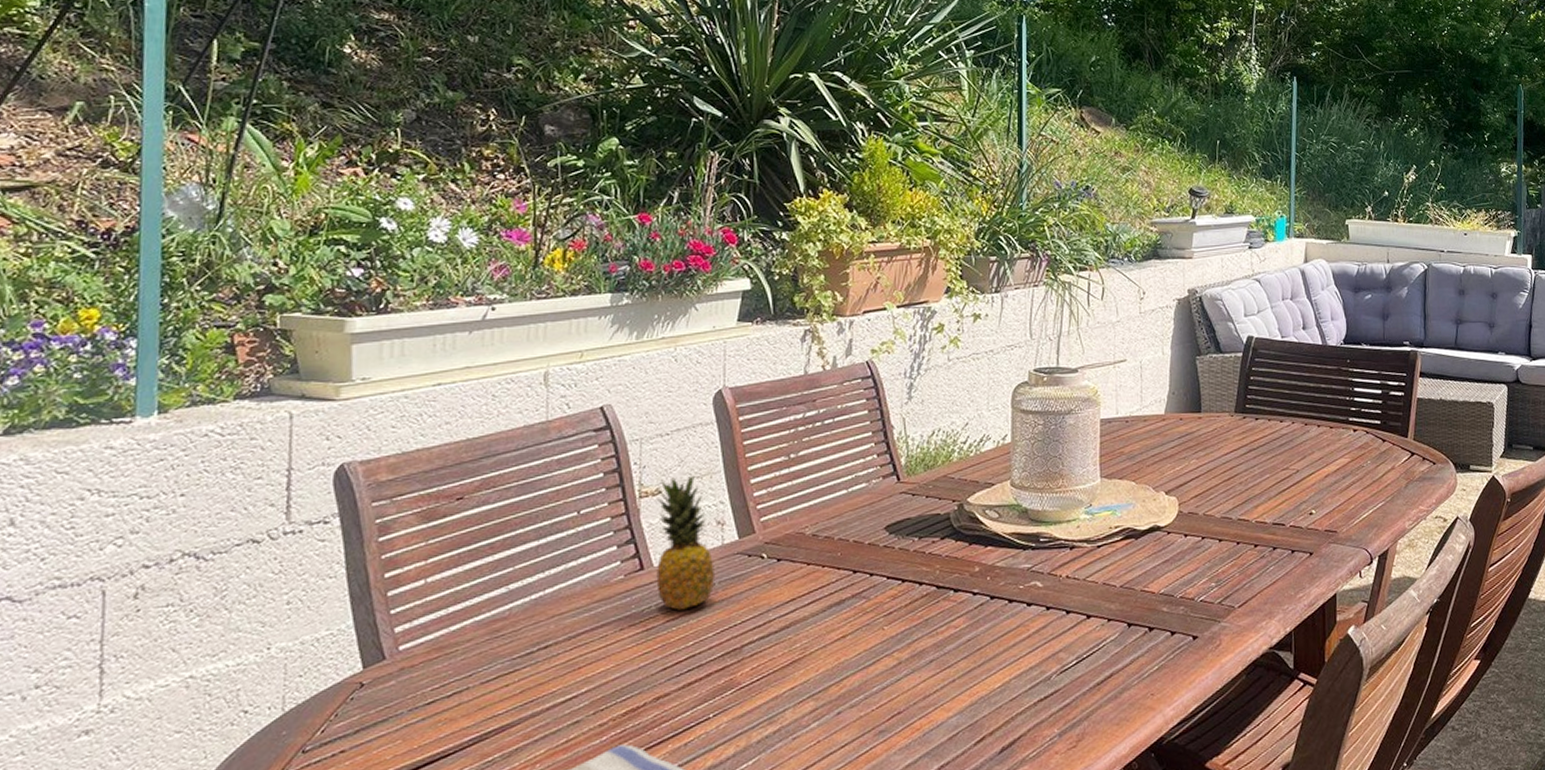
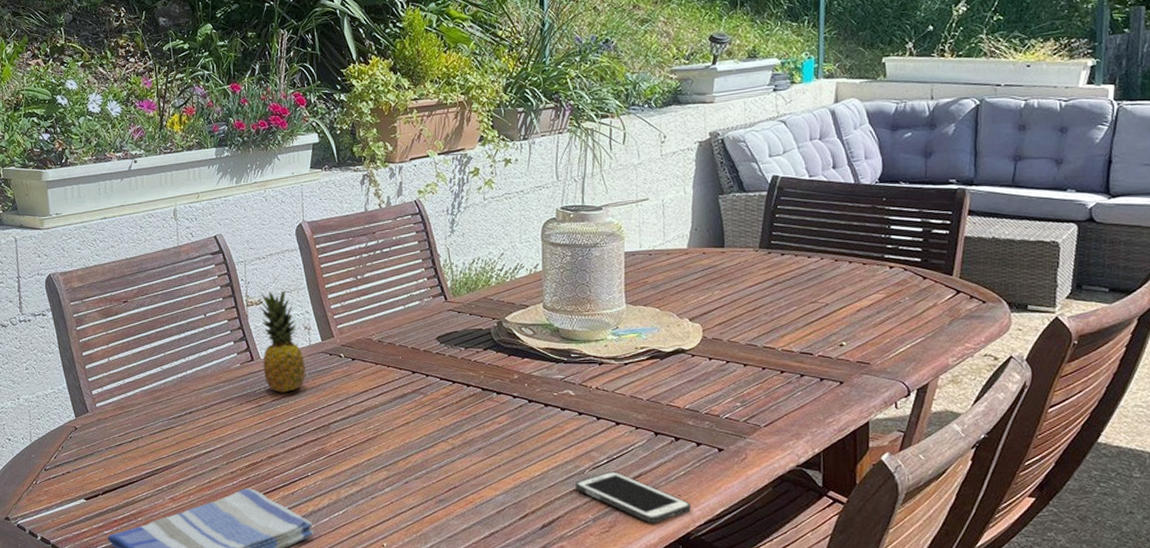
cell phone: none [1040,673,1164,731] -> present [575,471,691,524]

